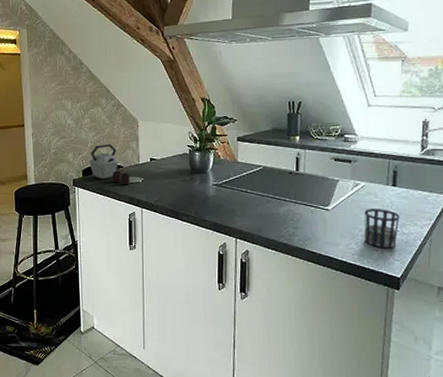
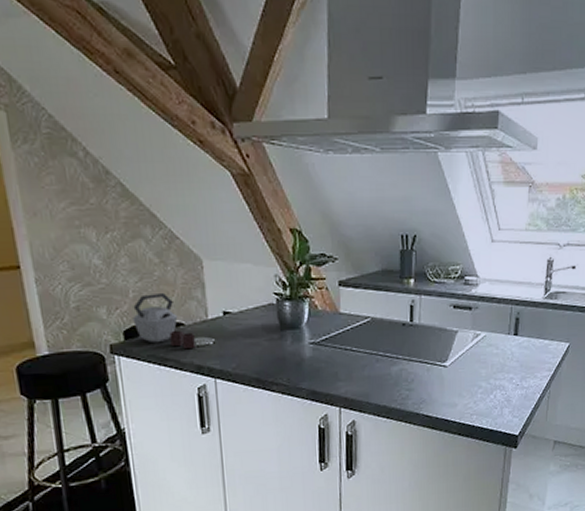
cup: present [364,209,400,249] -> none [484,361,520,405]

